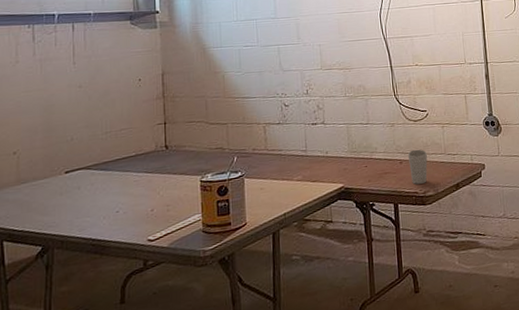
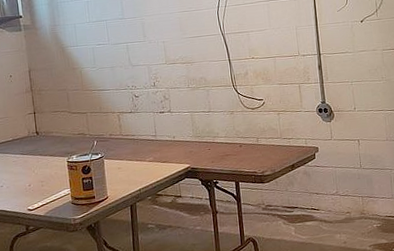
cup: present [407,149,428,184] -> none [246,134,265,165]

